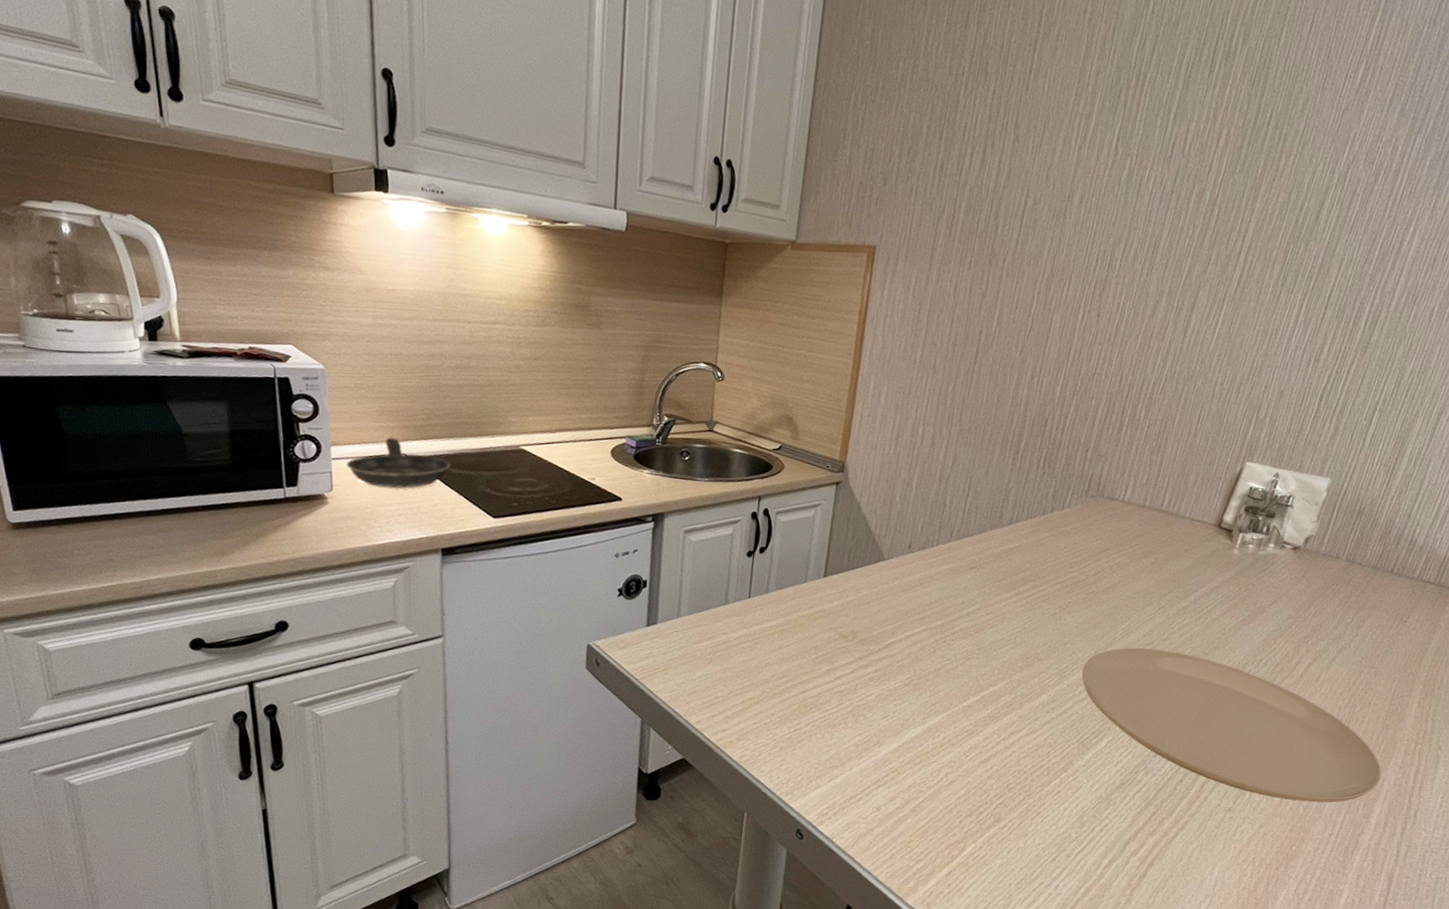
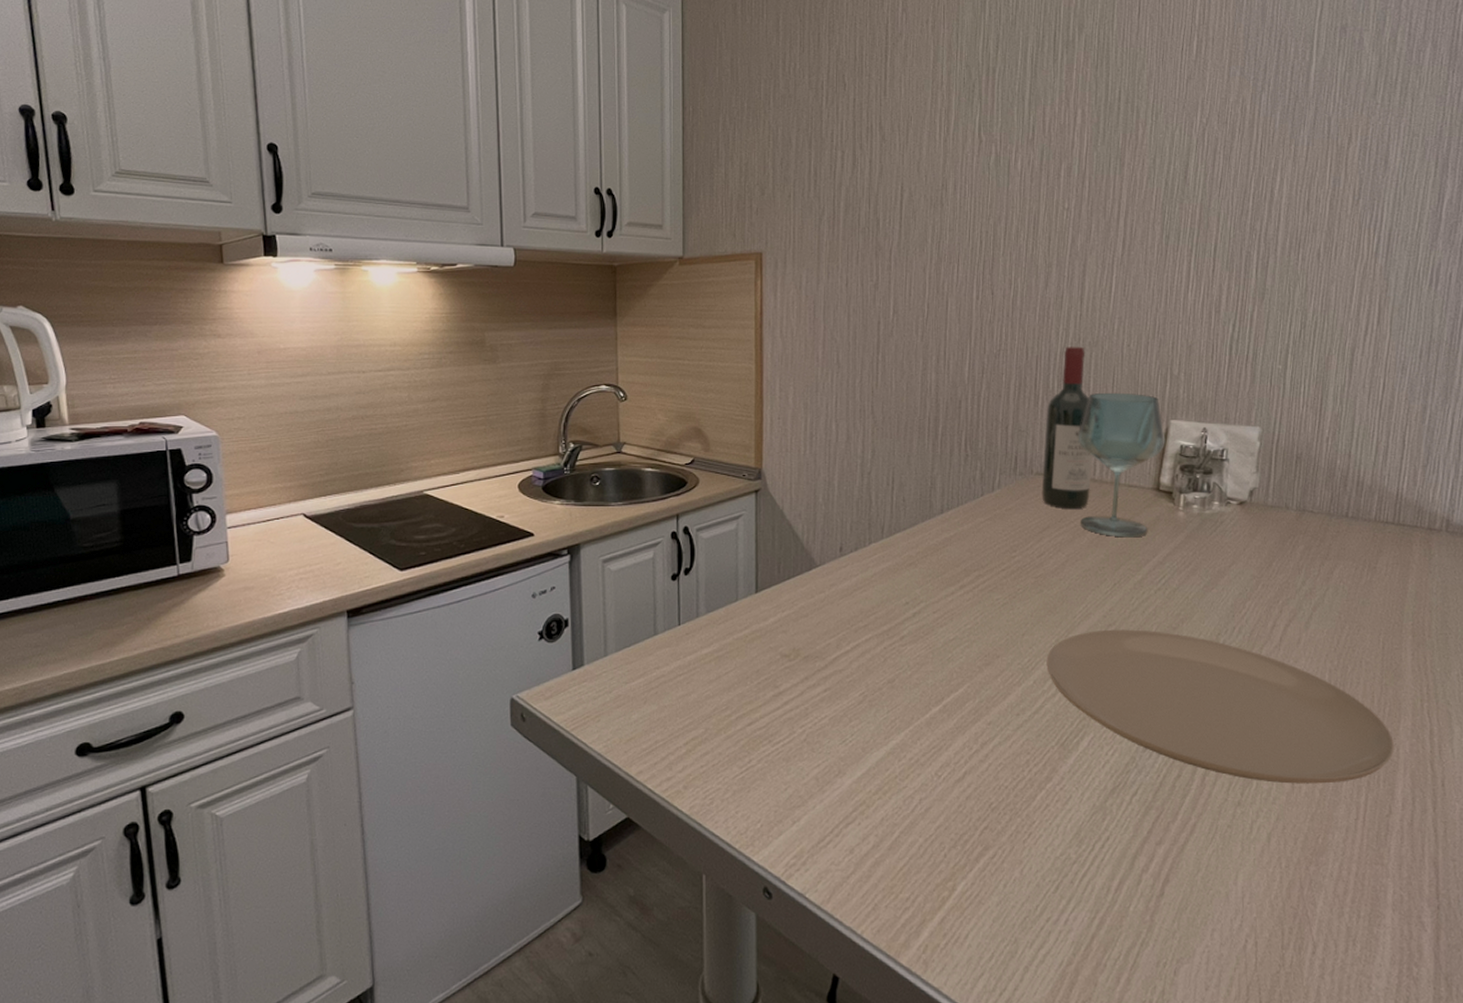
frying pan: present [346,437,451,489] -> none [242,498,353,552]
wine bottle: none [1107,378,1178,535] -> present [1041,346,1093,509]
wine glass: none [1139,427,1240,568] -> present [1077,392,1166,538]

